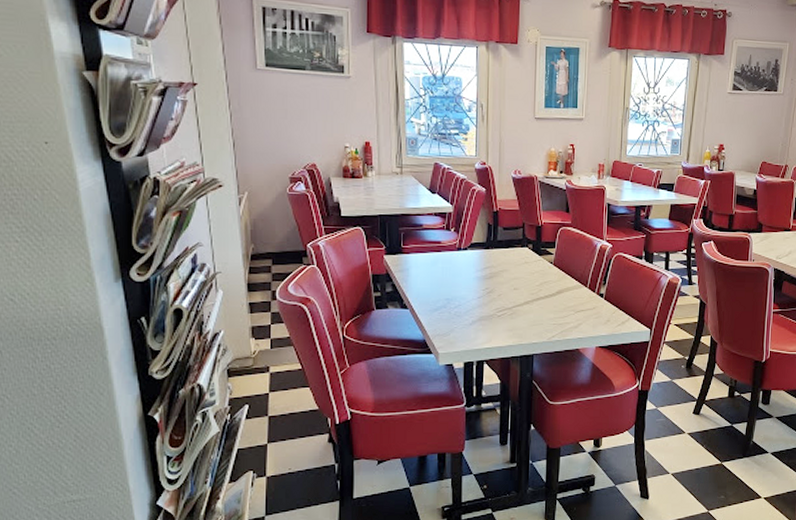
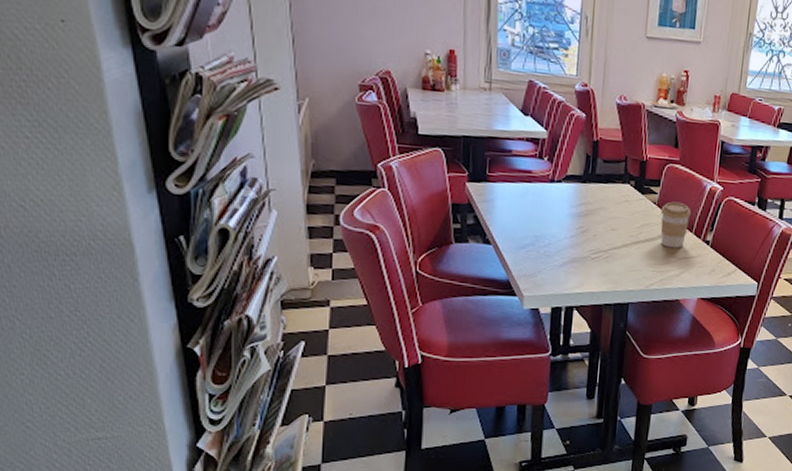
coffee cup: none [557,260,585,302] -> present [660,201,691,248]

